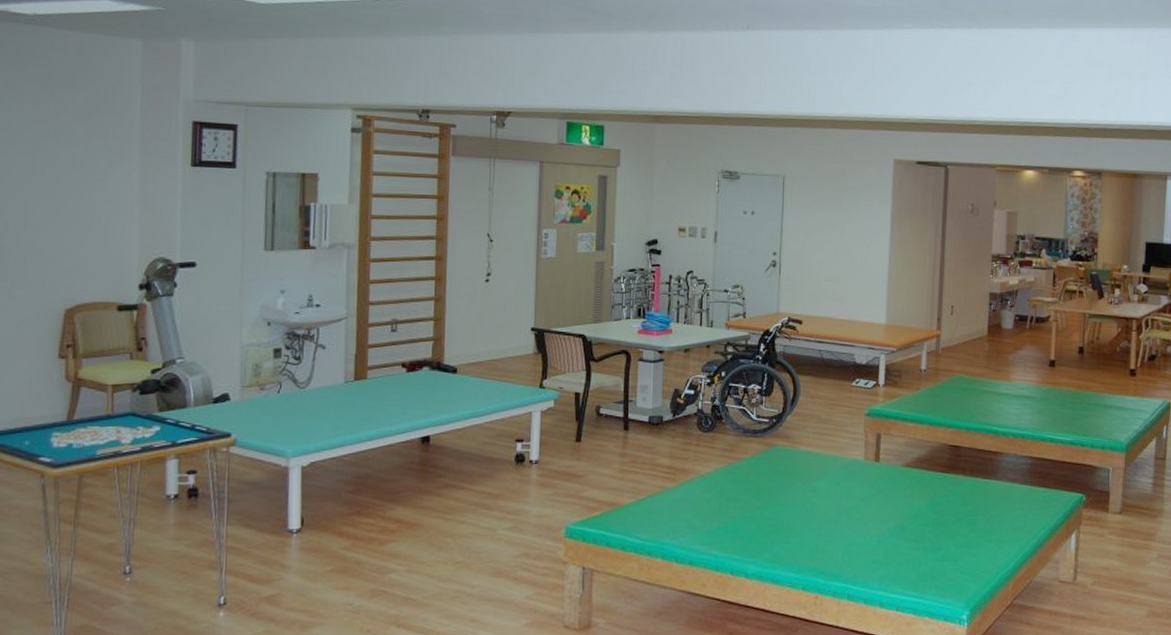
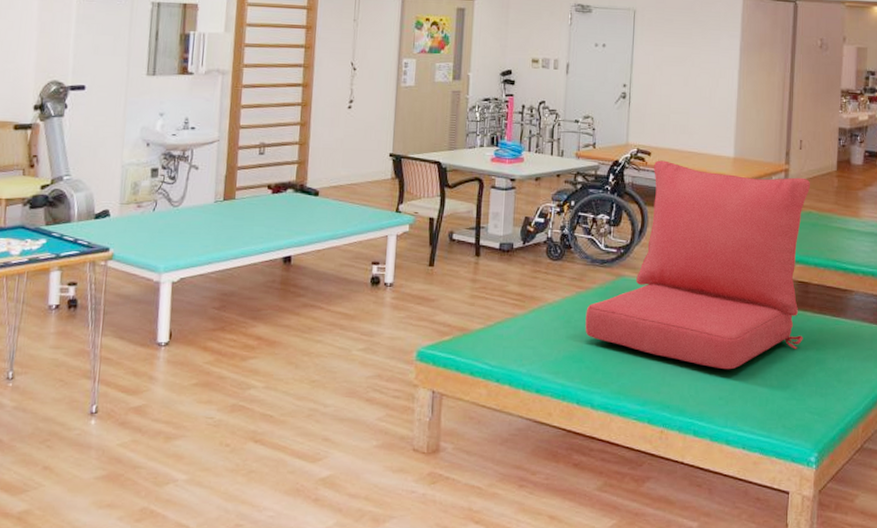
seat cushion: none [738,328,962,534] -> present [585,160,811,370]

